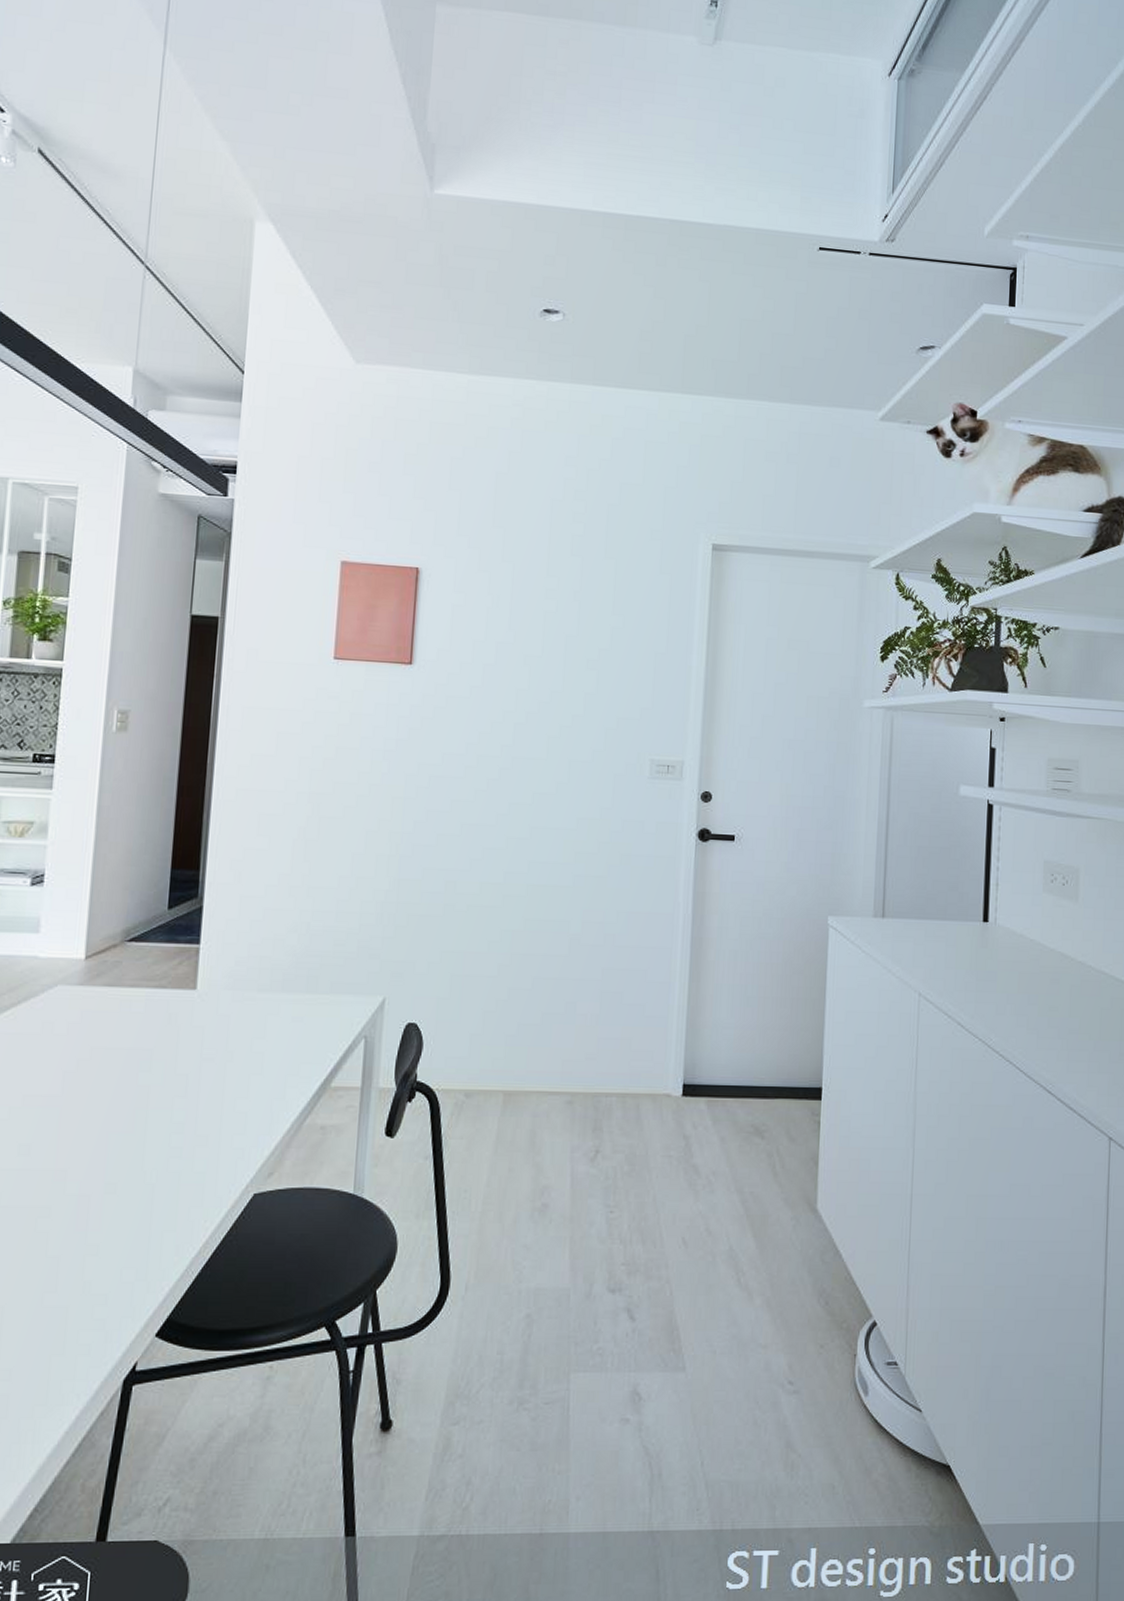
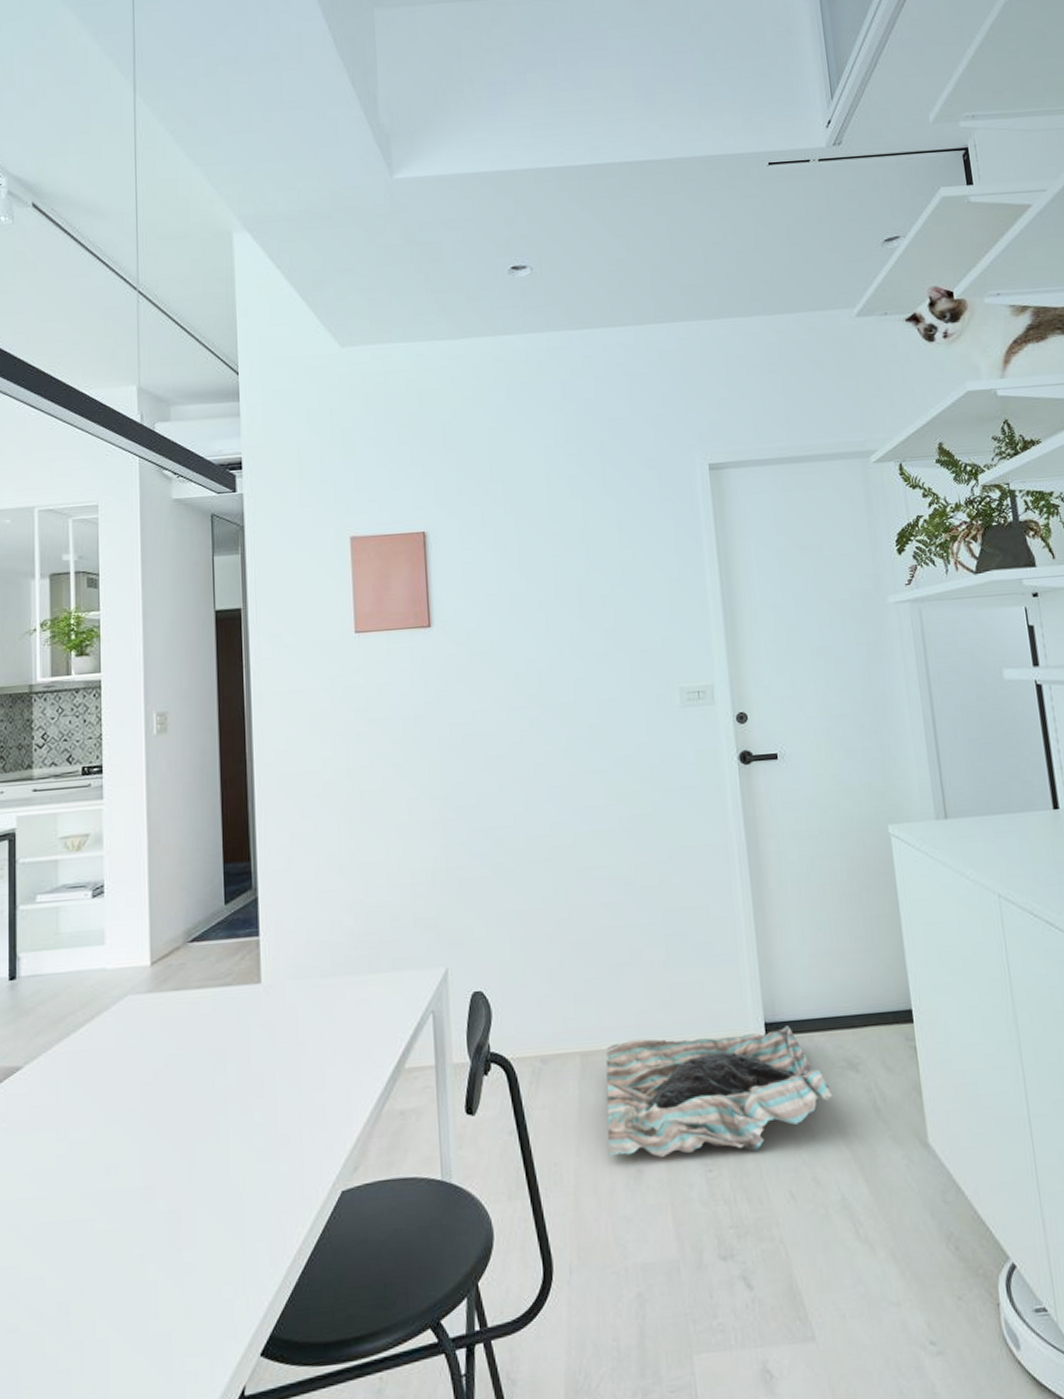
cat bed: none [517,1086,737,1199] -> present [606,1026,834,1157]

